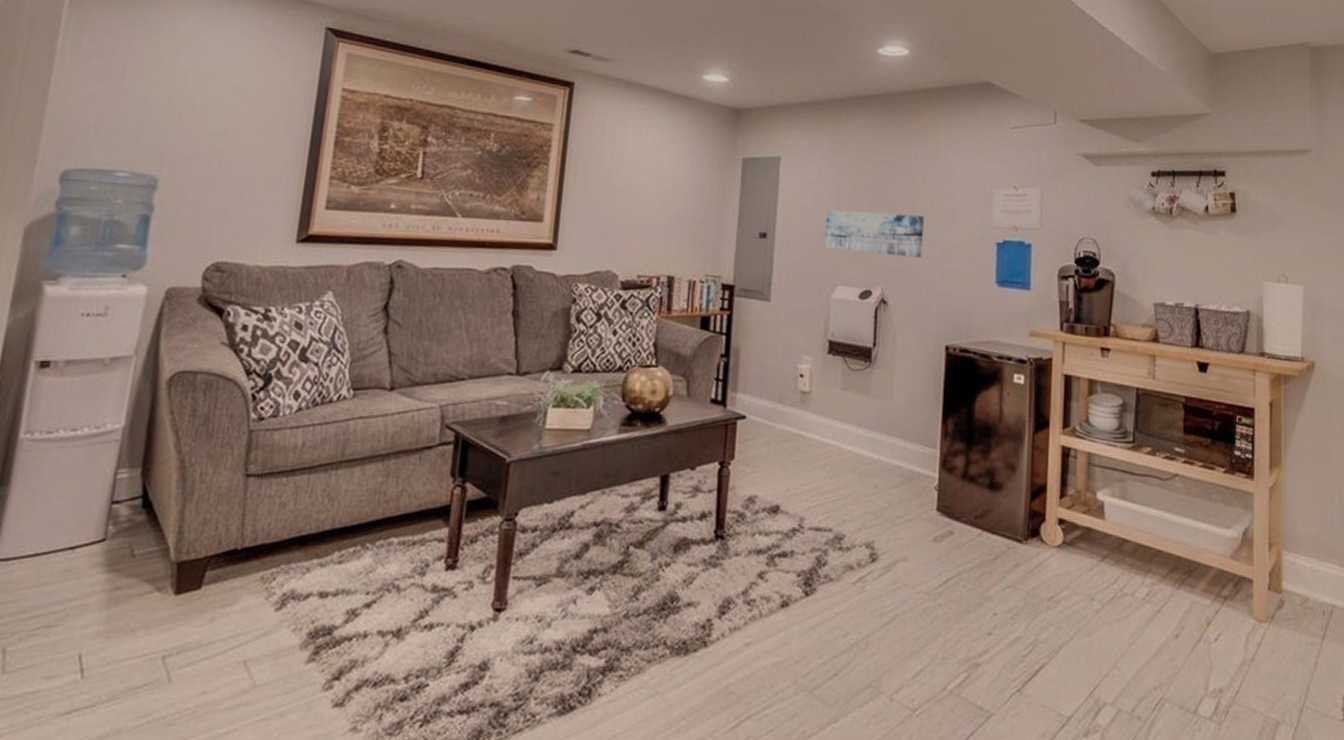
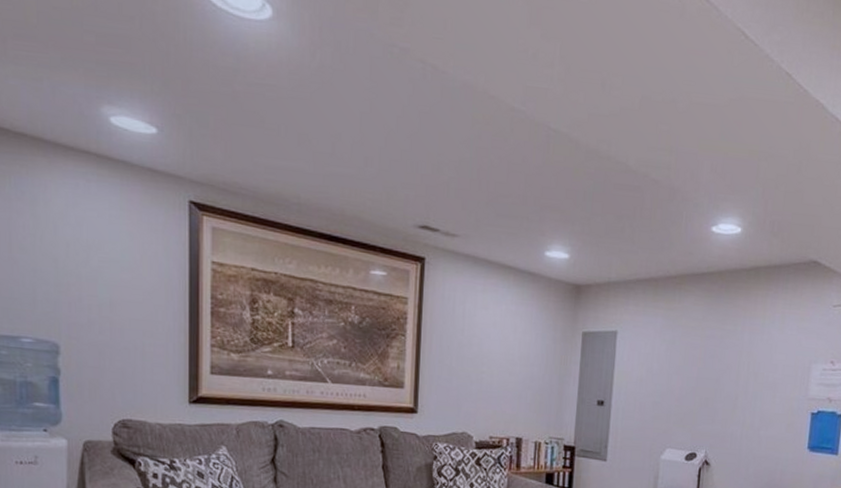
wall art: present [824,210,925,257] -> none [655,381,747,425]

